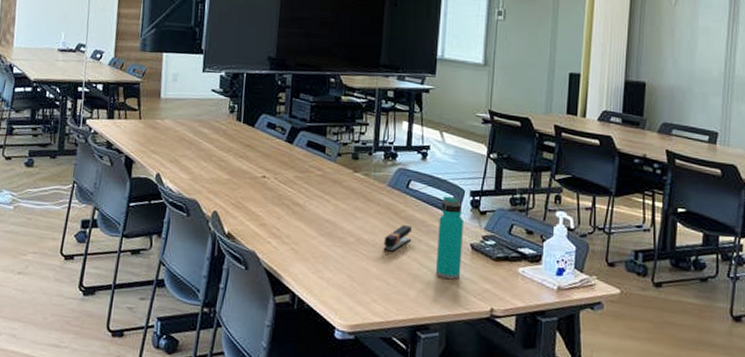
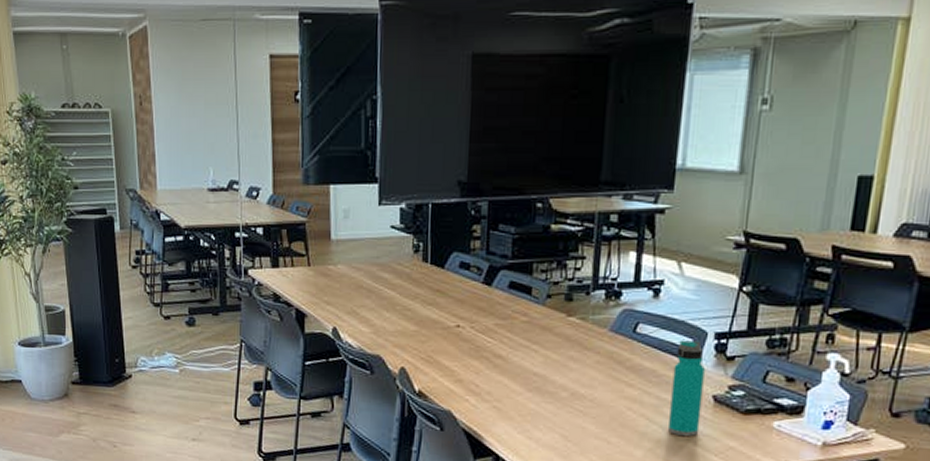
stapler: present [383,225,412,252] -> none [603,376,639,407]

